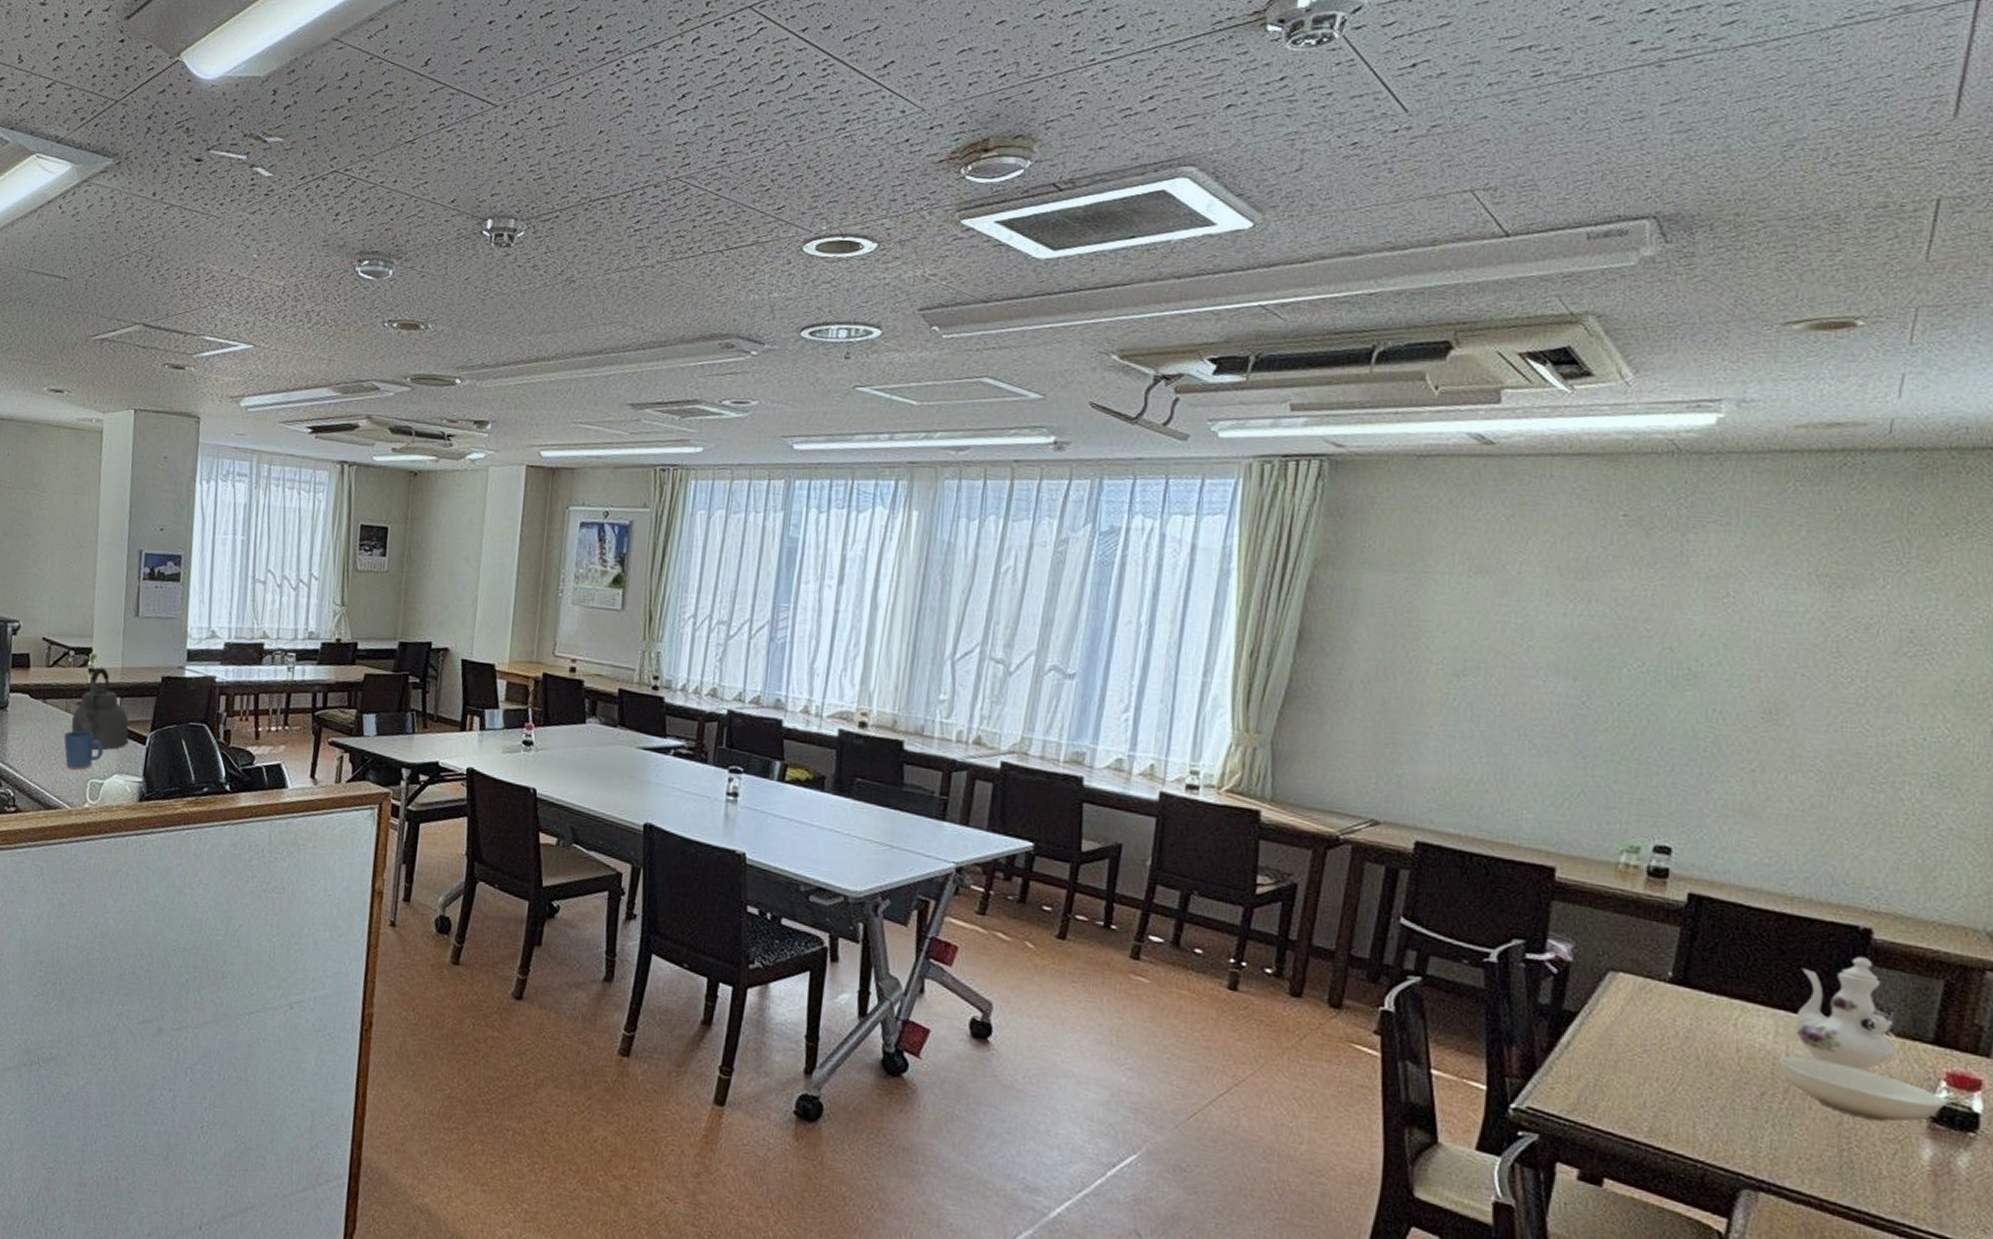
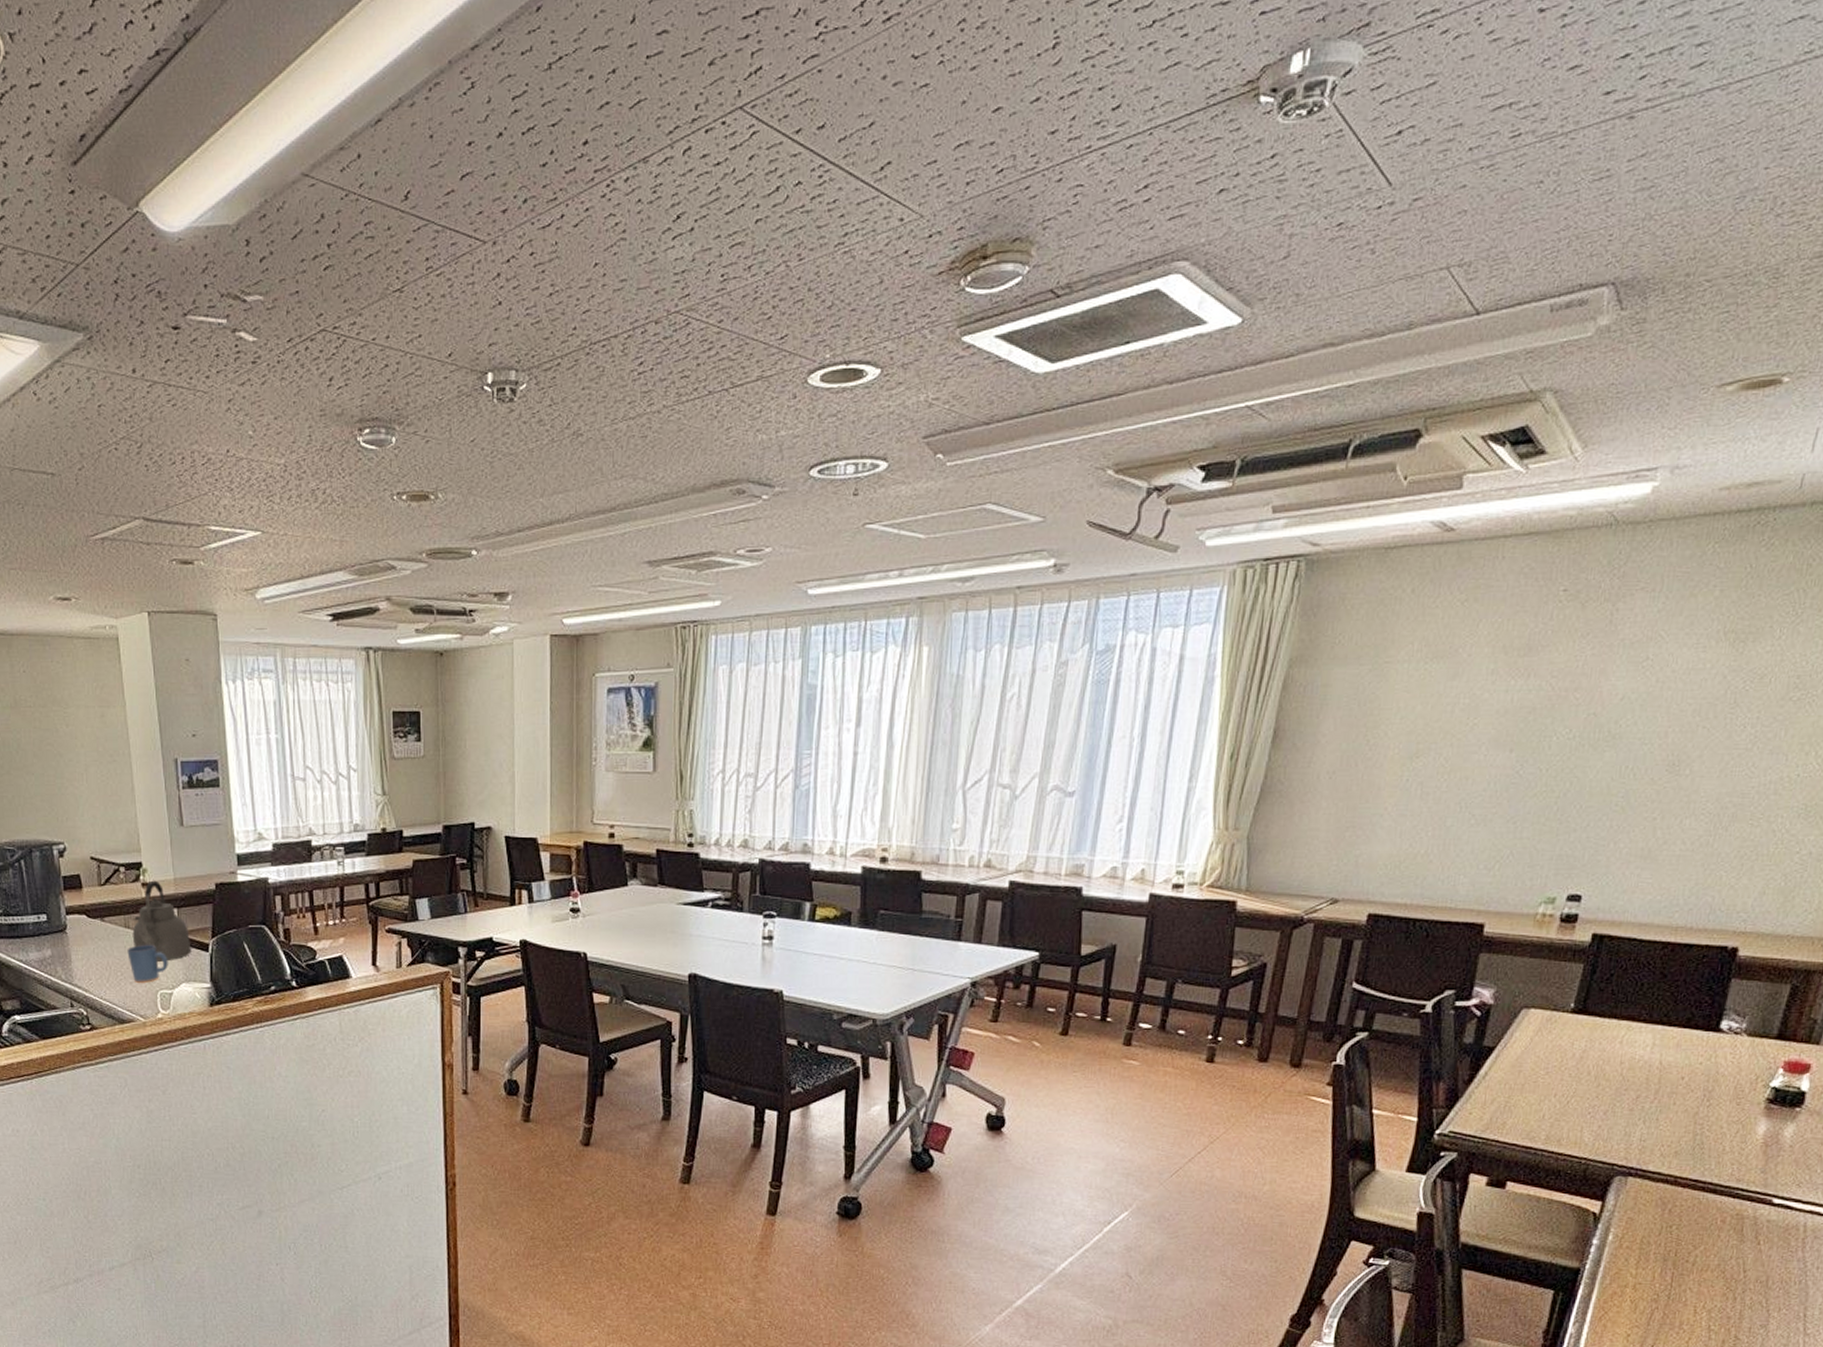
bowl: present [1779,1055,1948,1122] -> none [1653,1063,1782,1107]
ewer: present [1794,956,1895,1072] -> none [1668,971,1747,1068]

